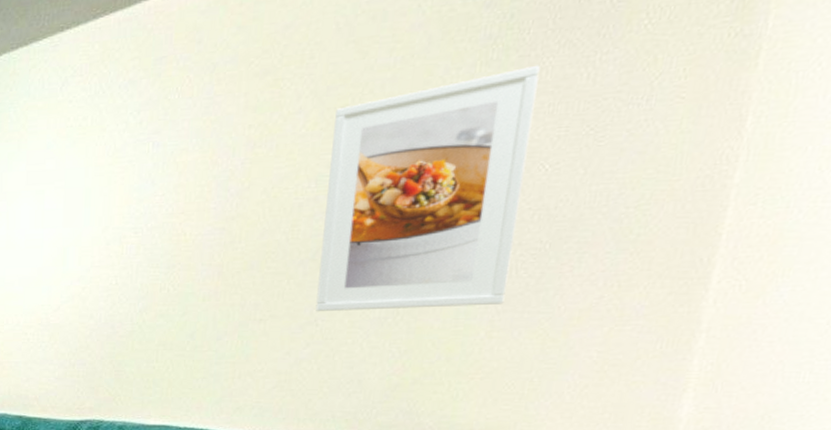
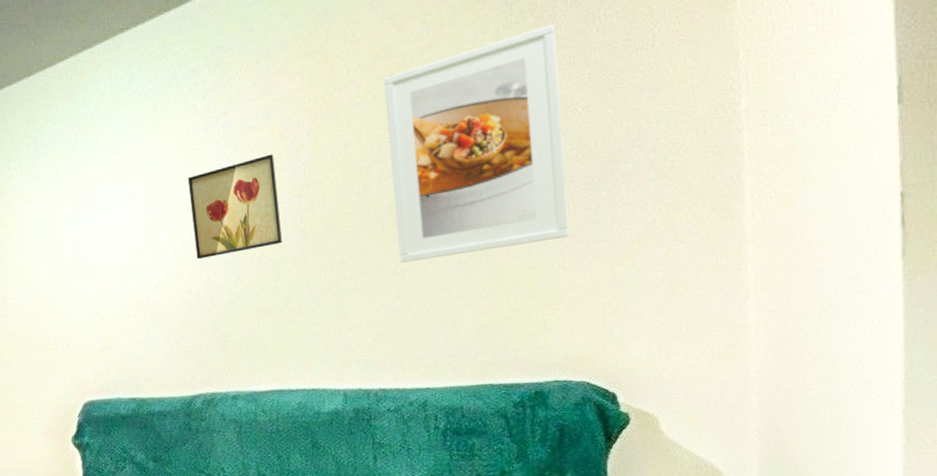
wall art: none [104,181,202,284] -> present [187,154,282,260]

